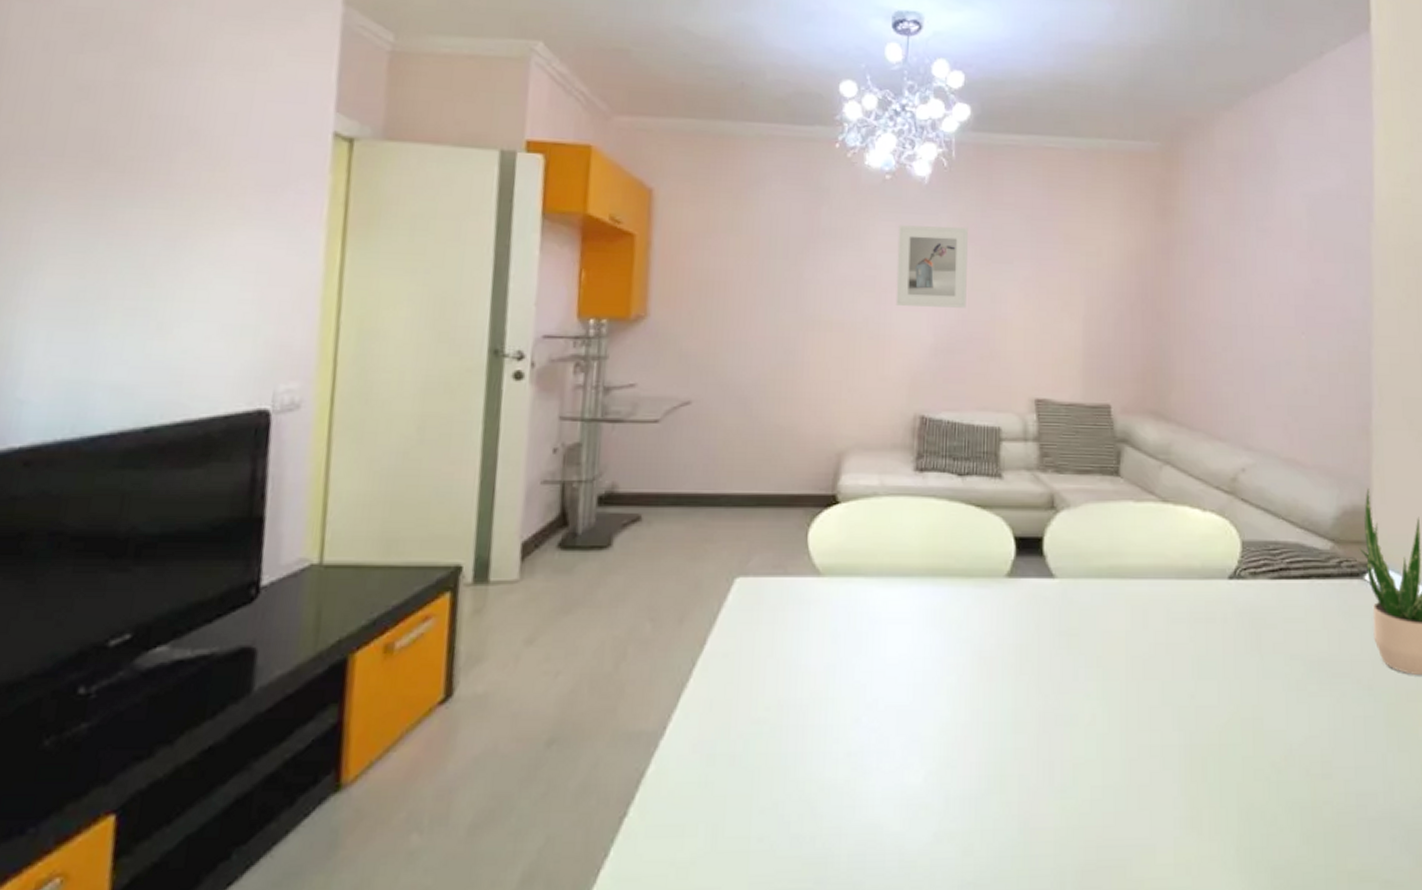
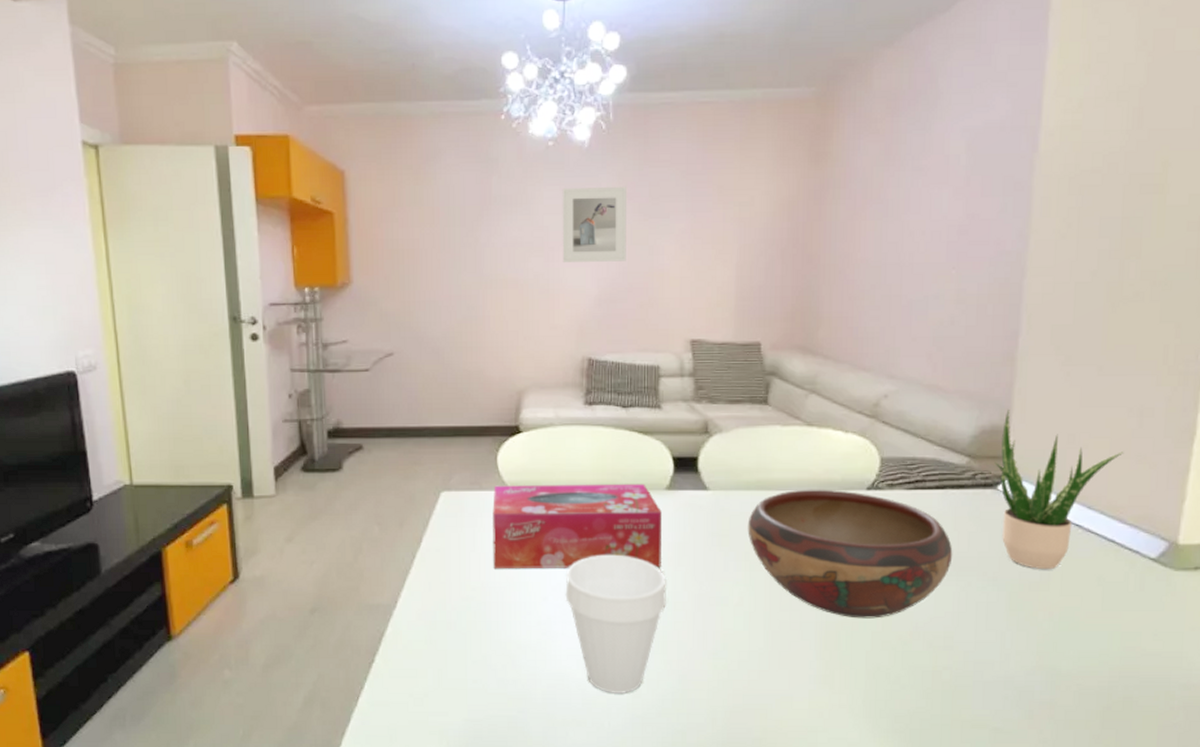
tissue box: none [794,569,1001,681] -> present [492,483,662,569]
cup: none [882,660,1006,853] -> present [565,554,666,695]
decorative bowl: none [1099,577,1324,740] -> present [747,489,953,619]

